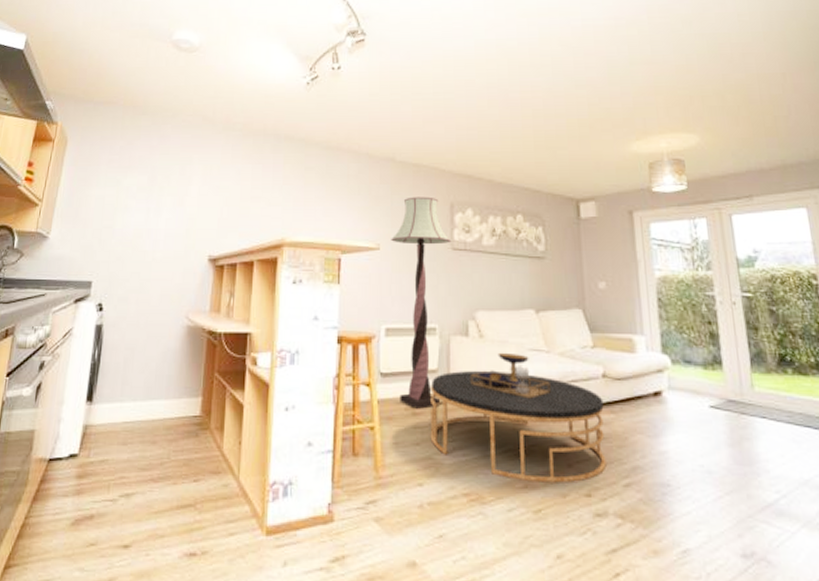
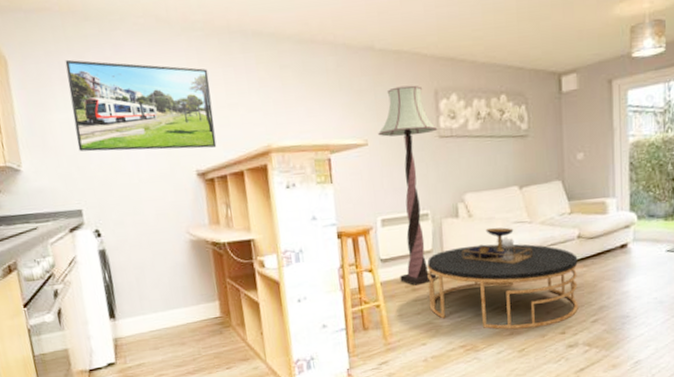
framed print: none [105,144,239,235] -> present [65,59,217,152]

